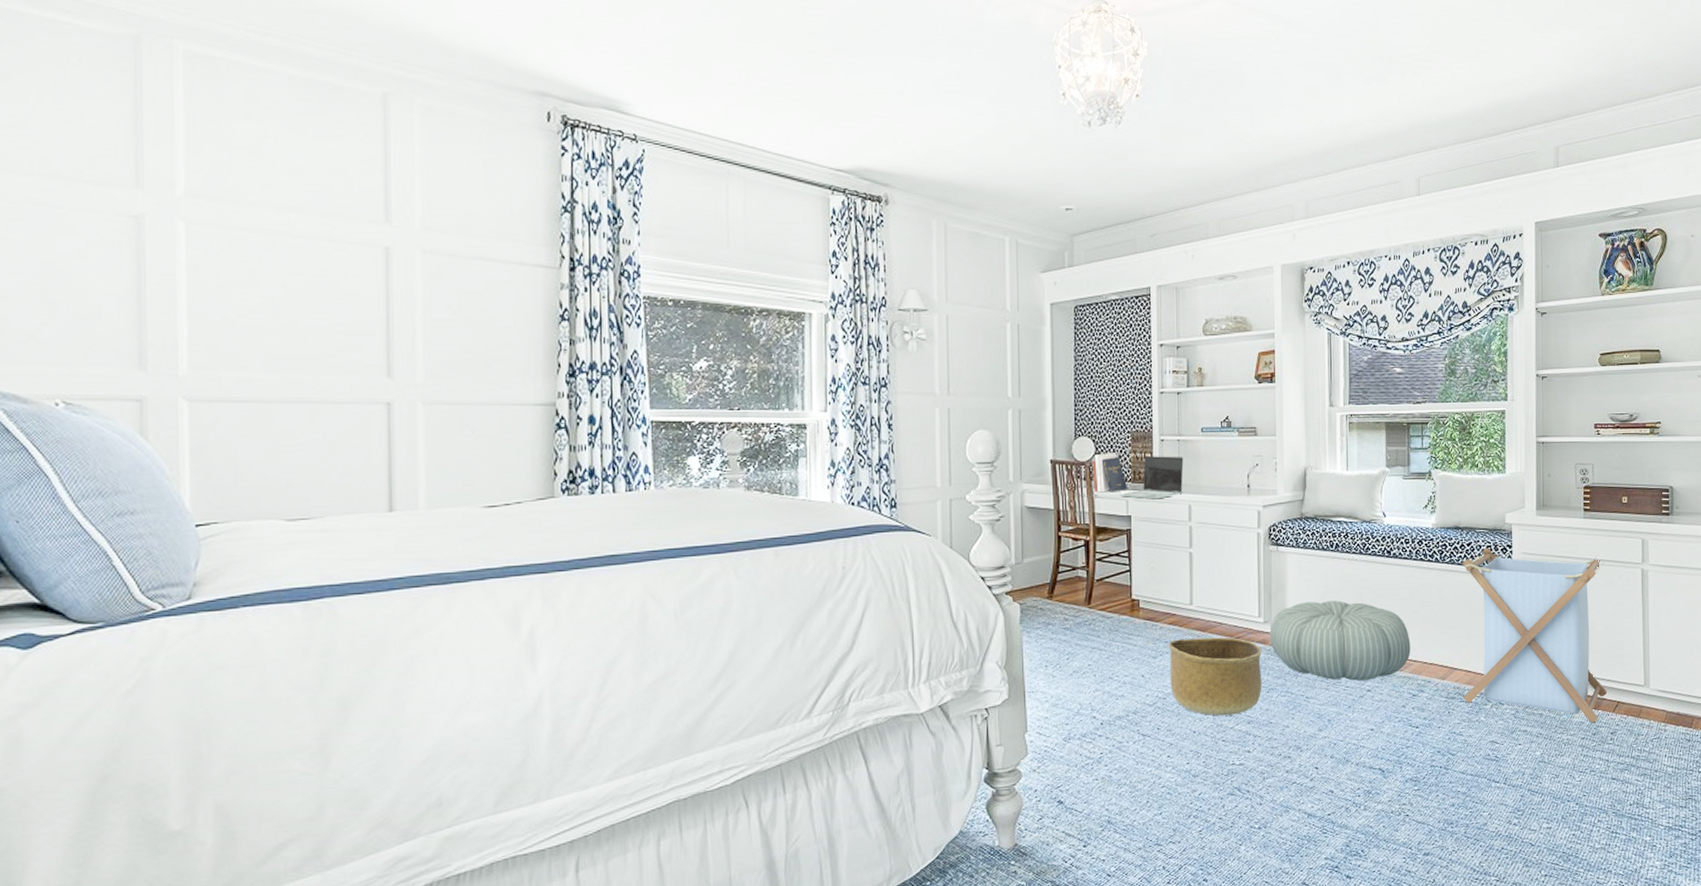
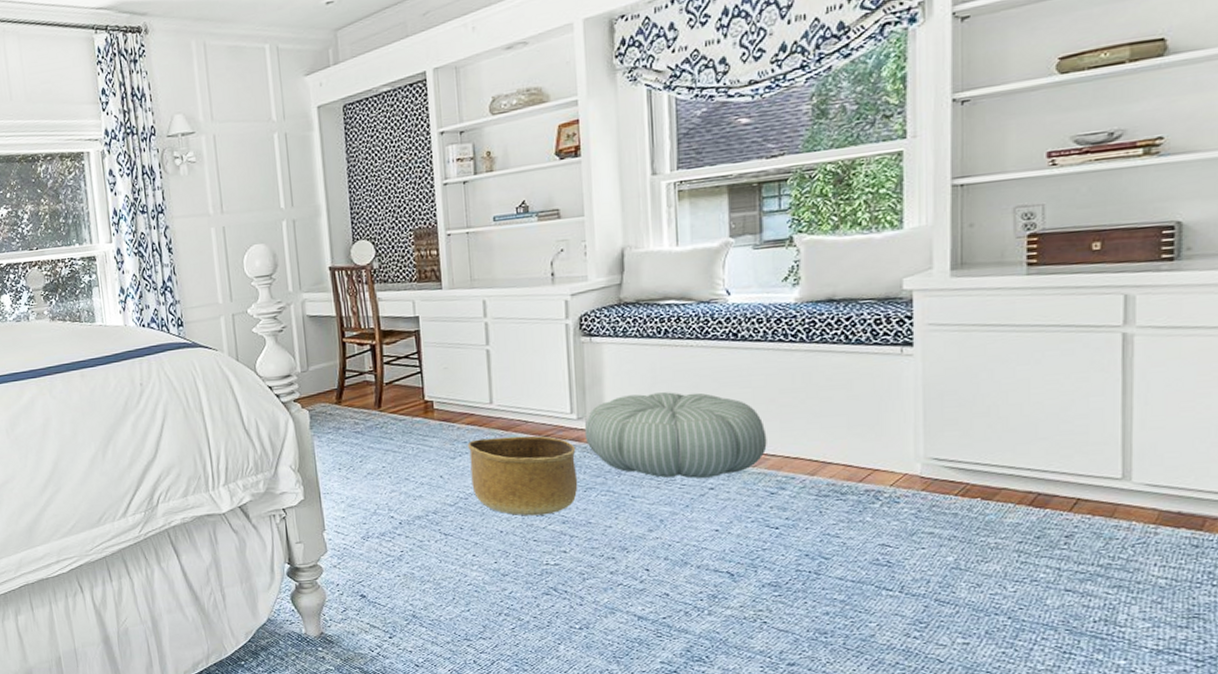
books: present [1091,453,1127,493] -> none [372,253,413,296]
laptop: present [1120,456,1184,500] -> none [406,250,475,298]
laundry basket: present [1462,547,1608,723] -> none [838,321,1061,525]

